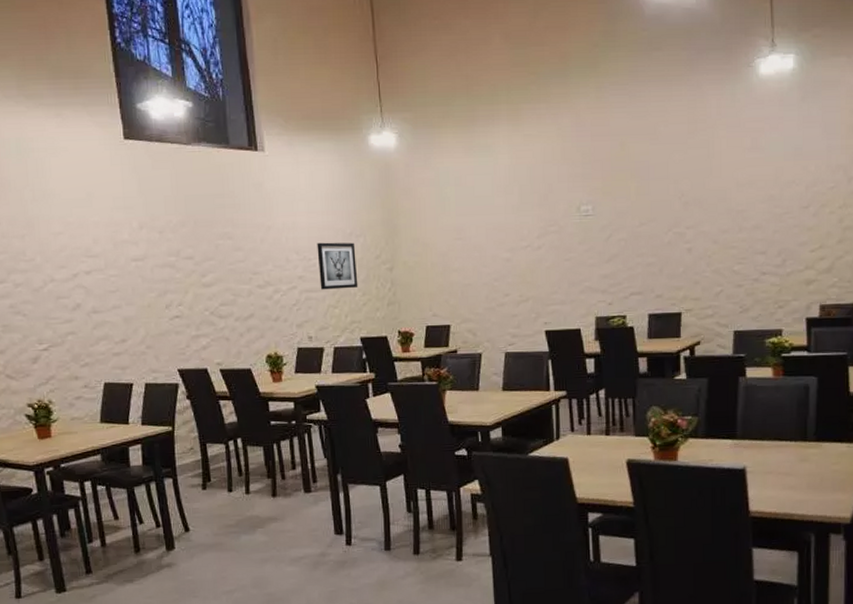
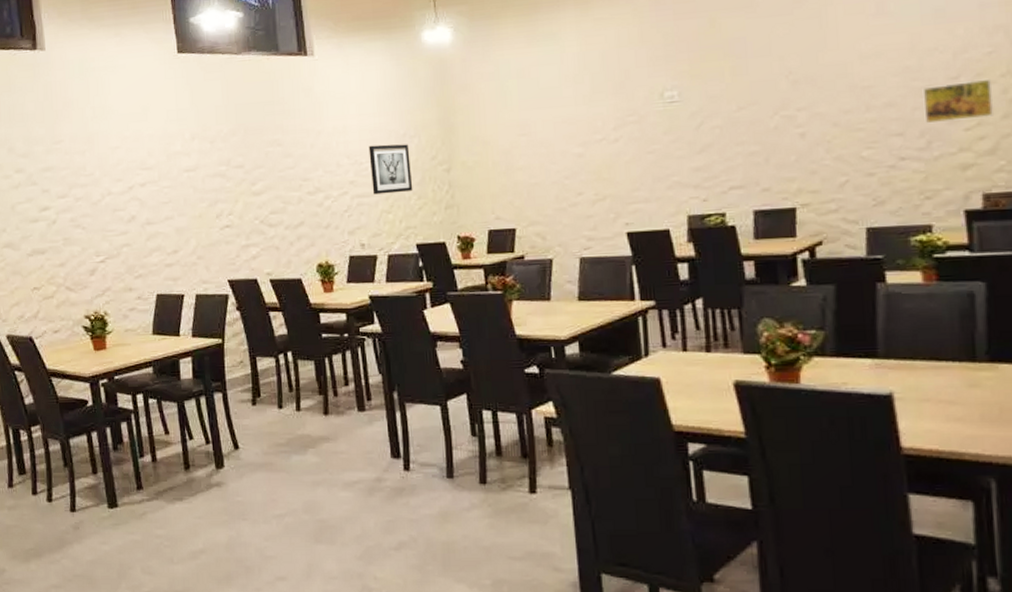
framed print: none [782,209,832,245] -> present [922,78,995,124]

